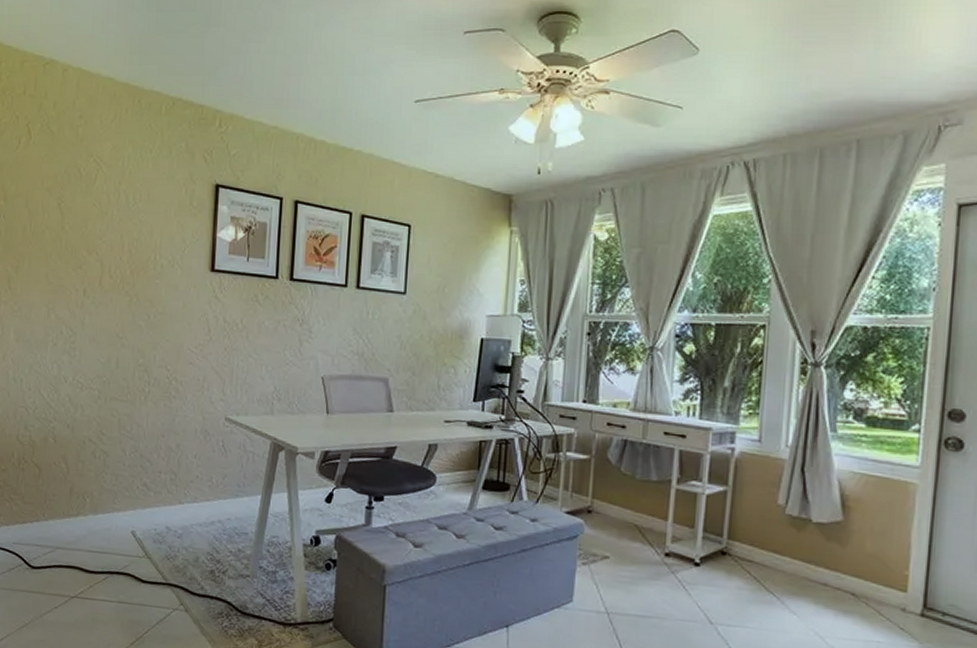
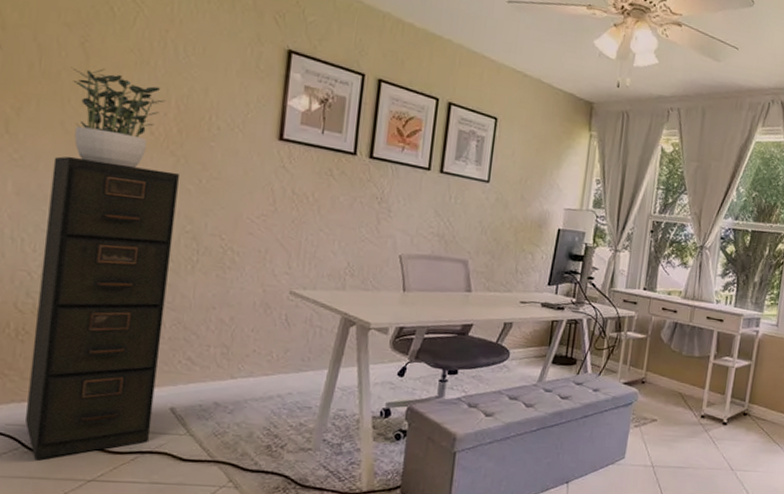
filing cabinet: none [26,304,132,576] -> present [24,156,179,460]
potted plant: none [51,224,120,310] -> present [71,67,165,169]

